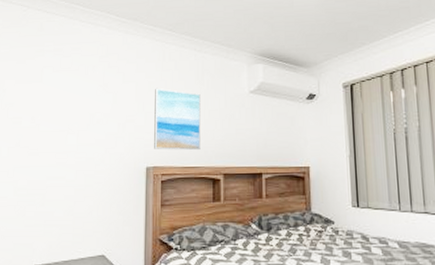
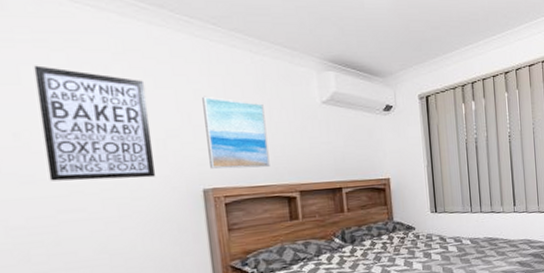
wall art: none [46,68,117,155] -> present [33,65,156,181]

